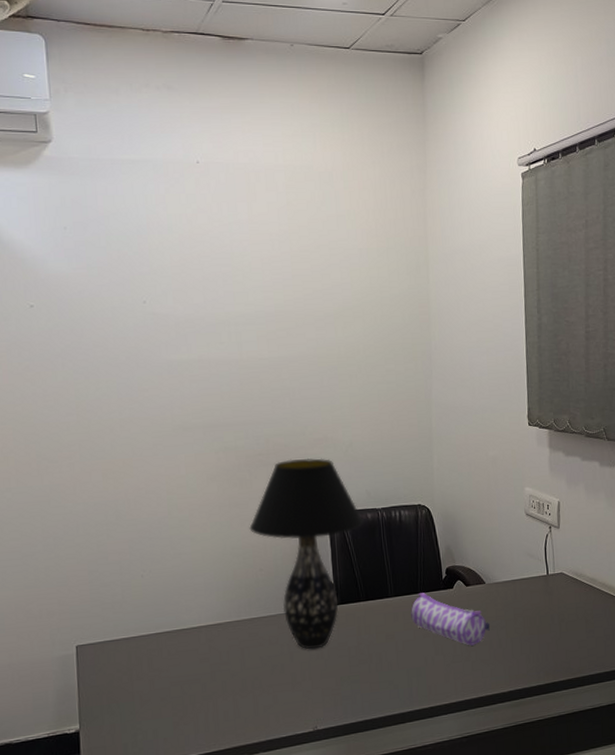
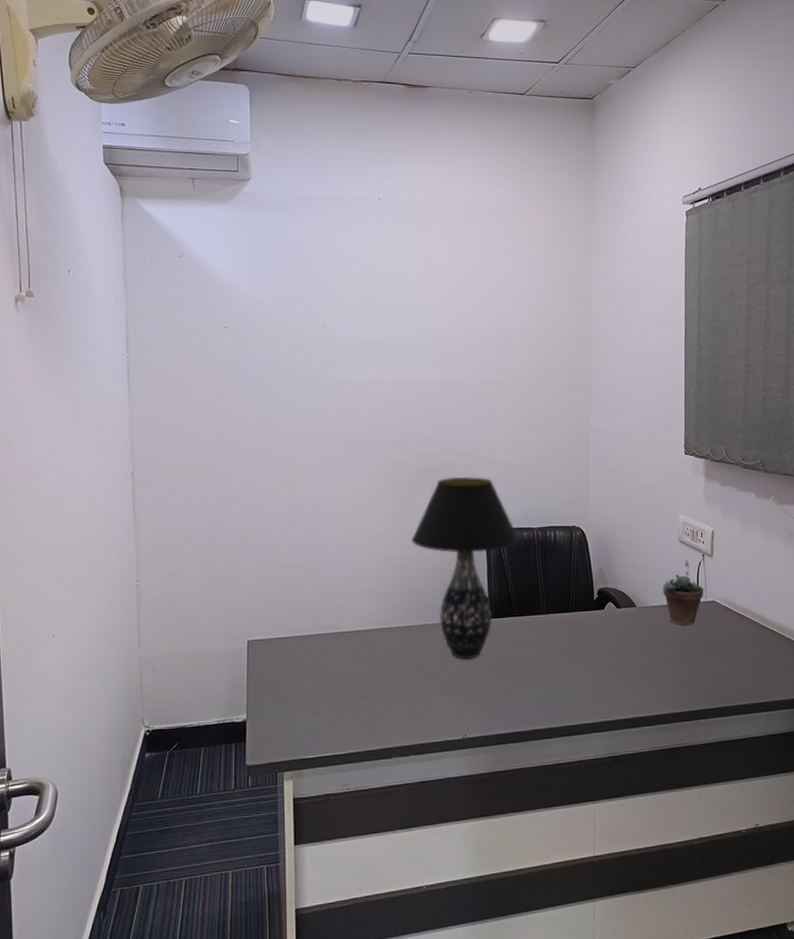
pencil case: present [411,592,490,646] -> none [562,612,640,667]
succulent plant: none [511,532,553,600] -> present [663,559,705,626]

